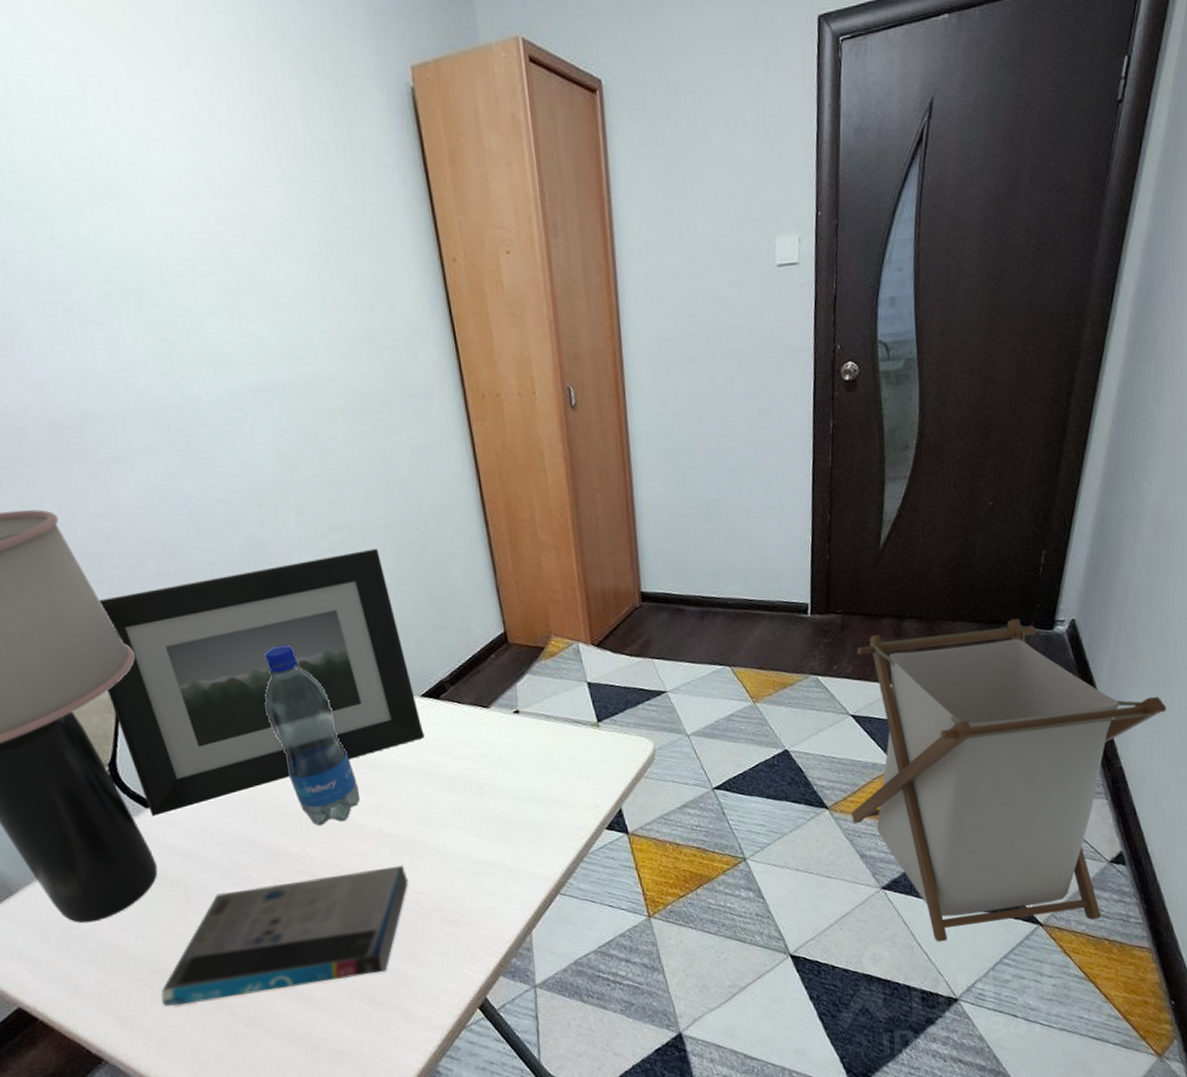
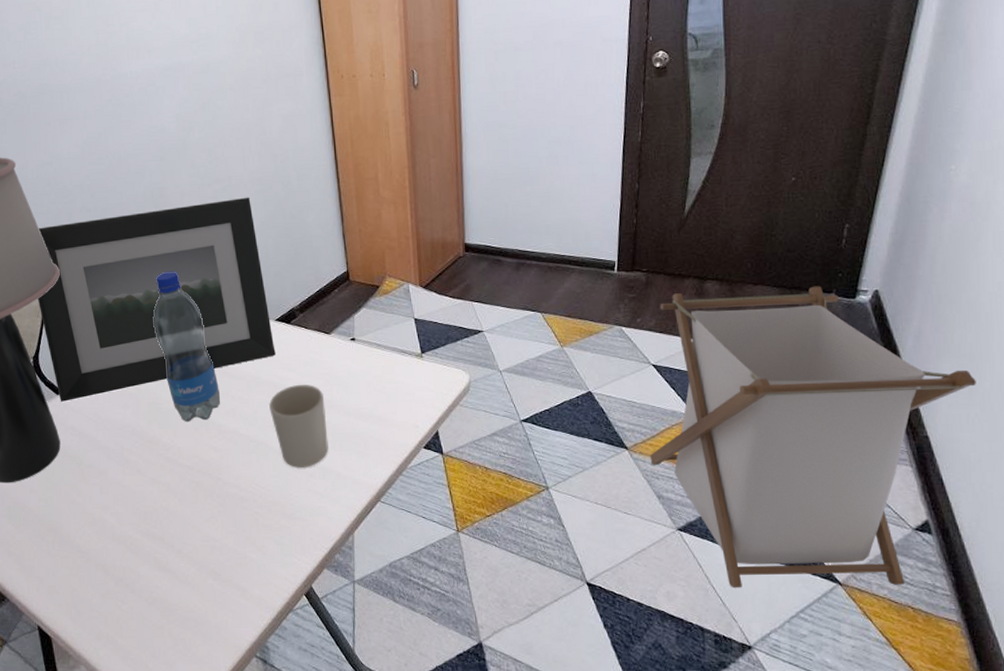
book: present [160,865,408,1007] -> none [53,462,254,561]
mug: none [419,768,496,866] -> present [268,384,329,469]

